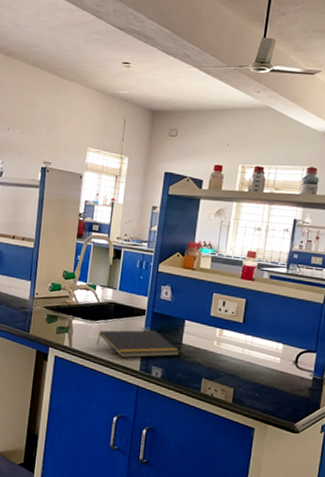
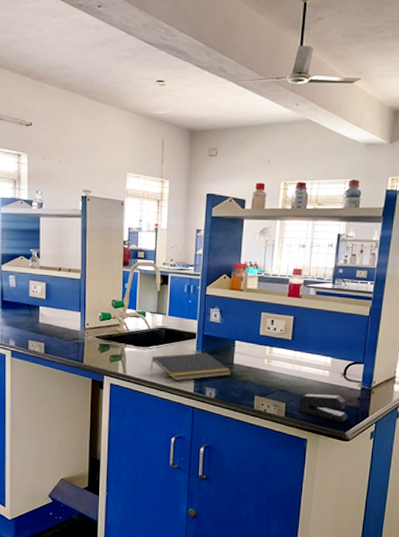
stapler: none [247,380,298,413] -> present [298,394,348,423]

